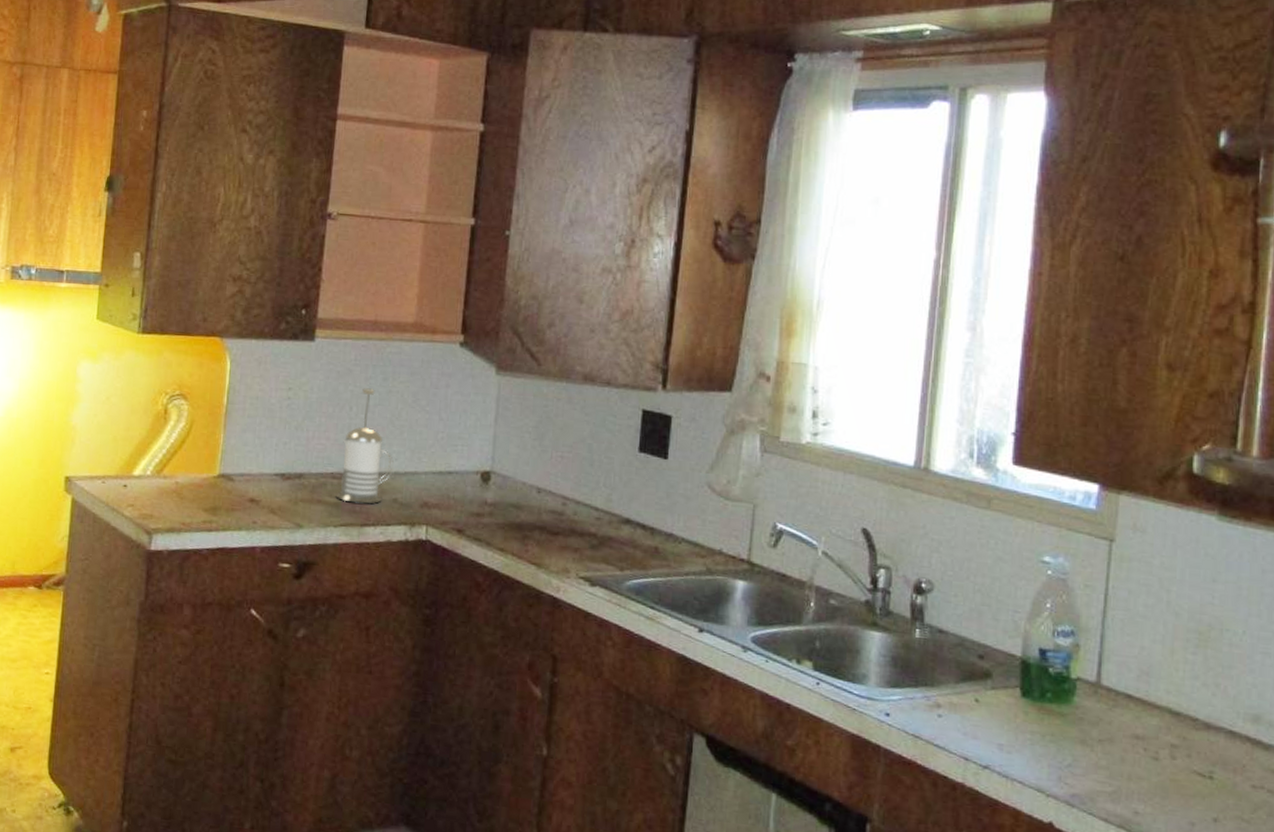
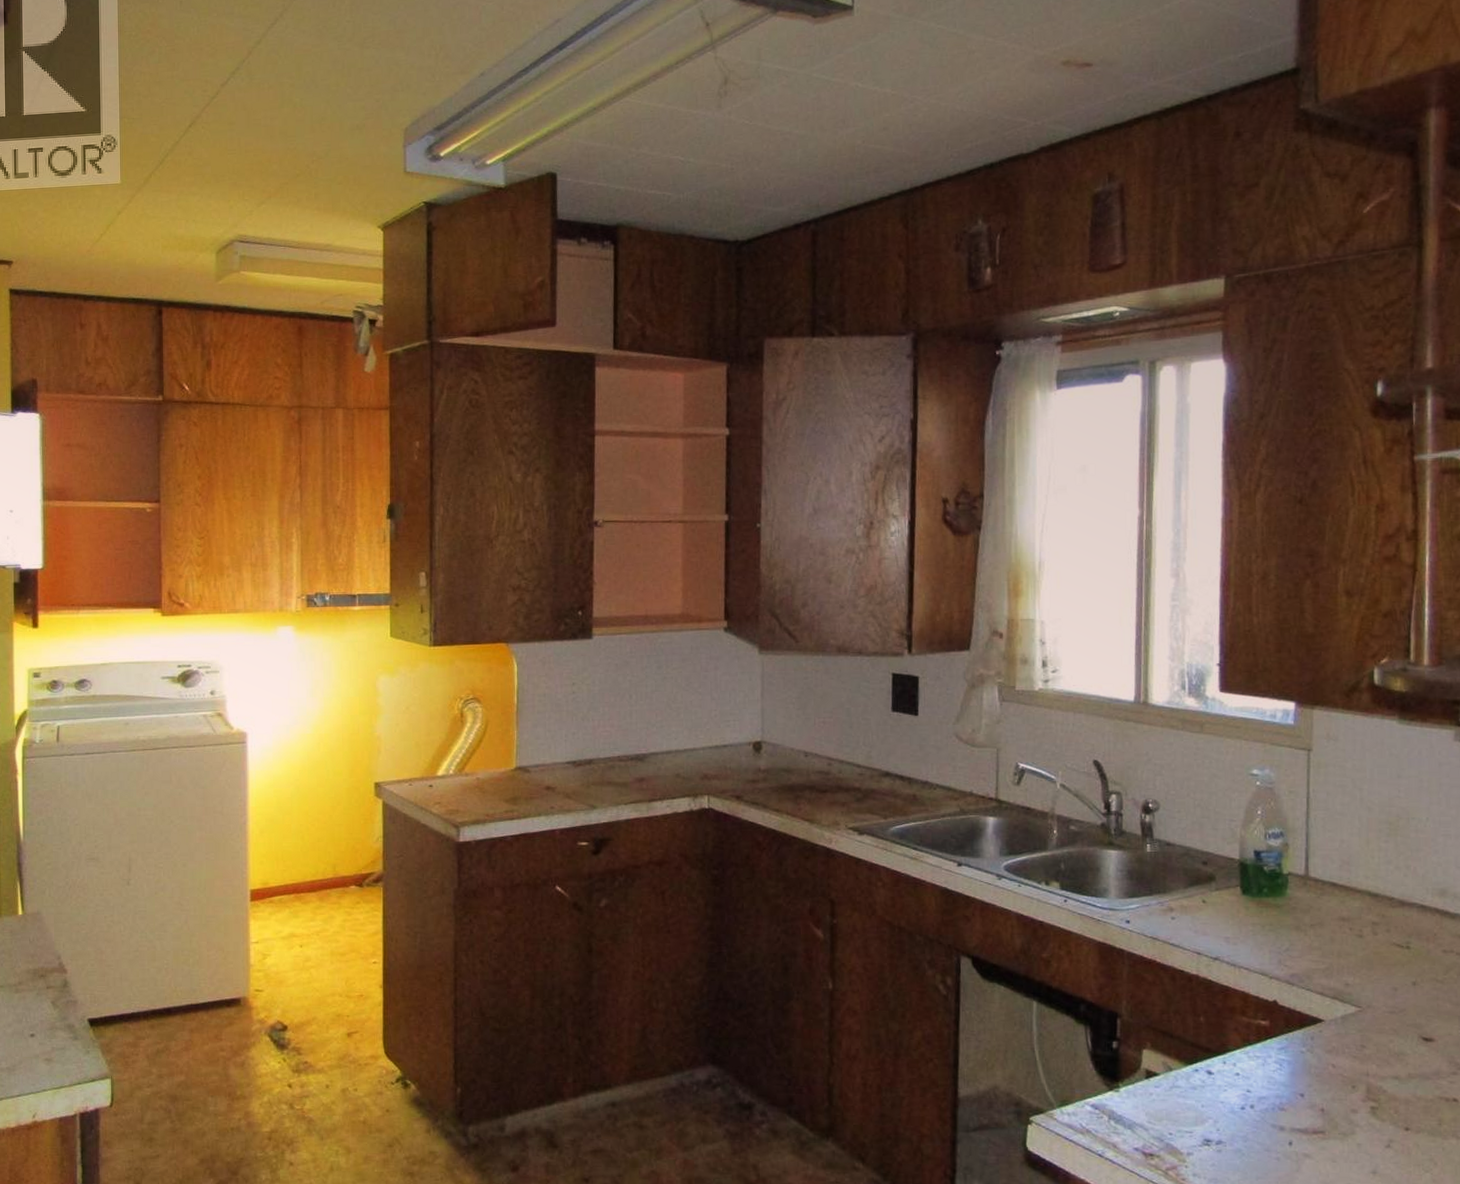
french press: present [336,388,394,504] -> none [624,677,674,781]

